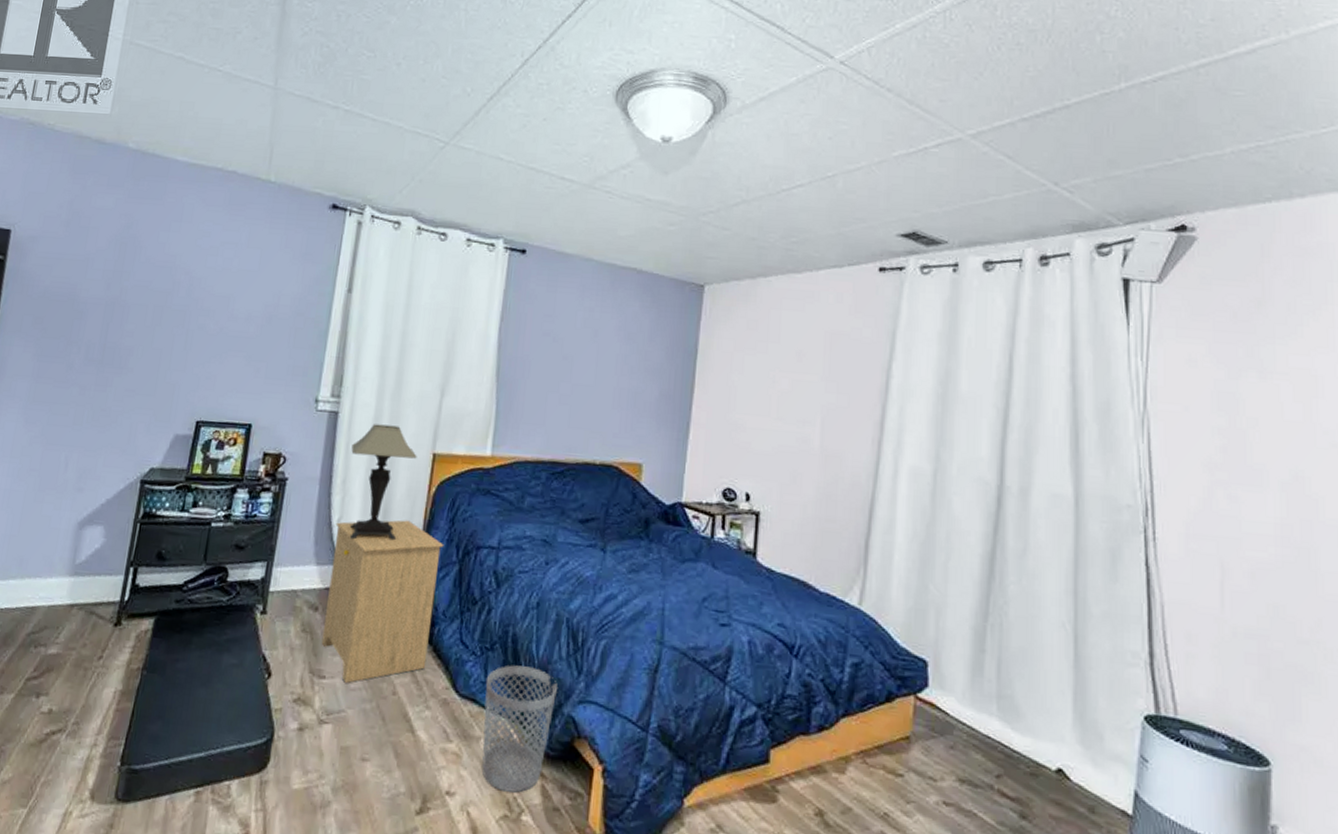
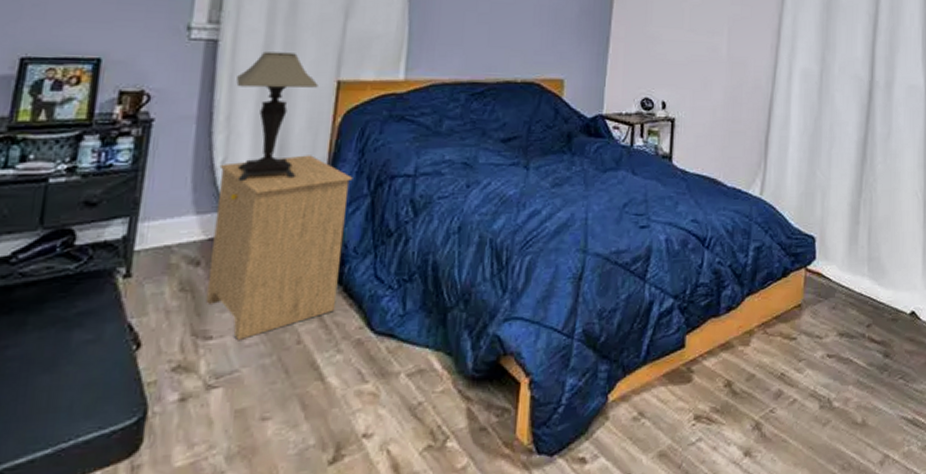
wastebasket: present [482,665,557,793] -> none [402,292,482,422]

